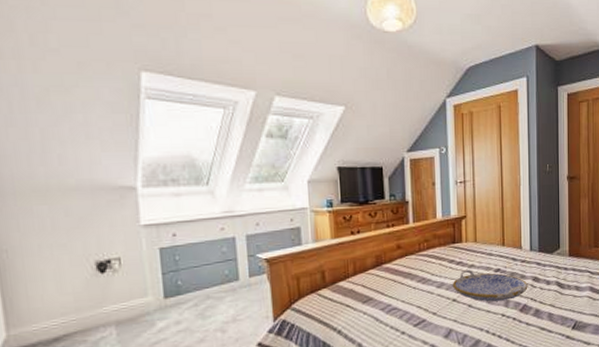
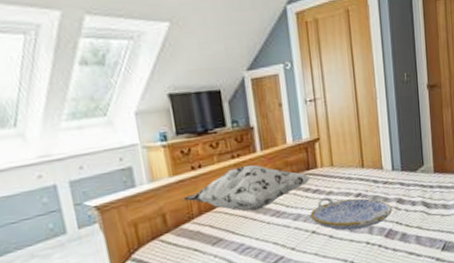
decorative pillow: none [341,234,456,276] -> present [183,164,311,211]

